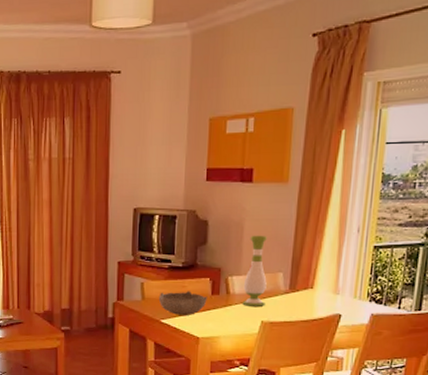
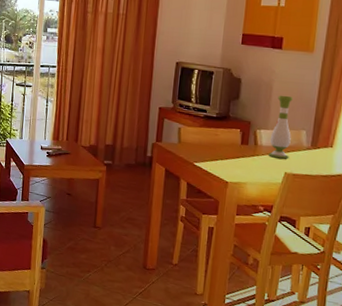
bowl: present [158,291,207,315] -> none [193,138,237,161]

